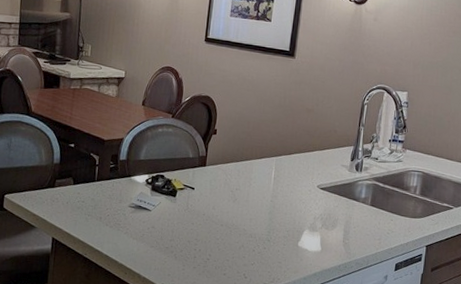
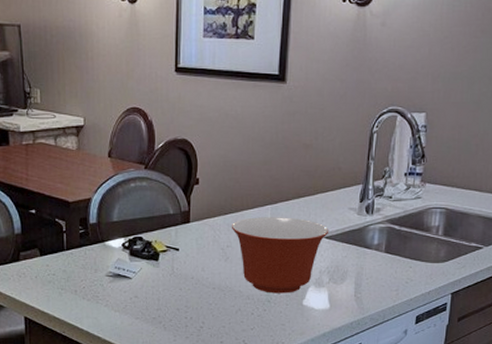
mixing bowl: none [241,166,324,235] -> present [231,217,329,293]

